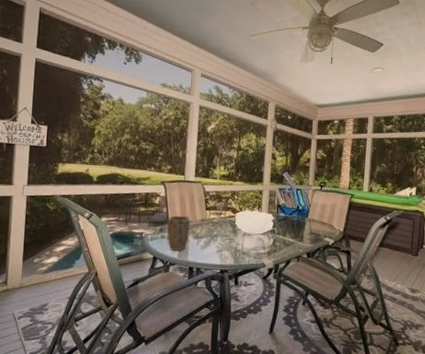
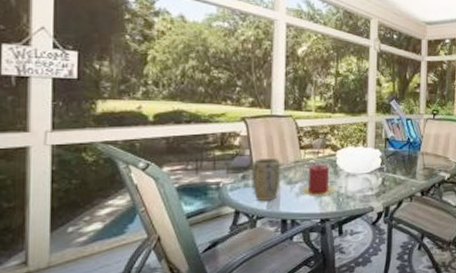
candle: none [206,223,233,251] -> present [302,164,335,197]

